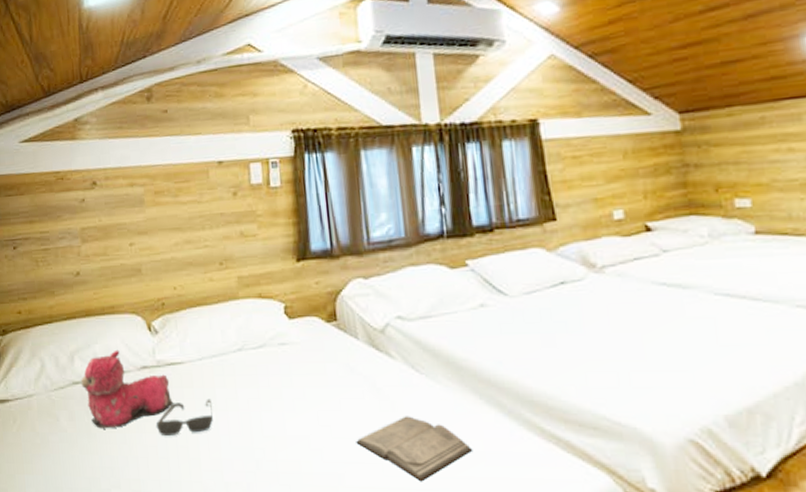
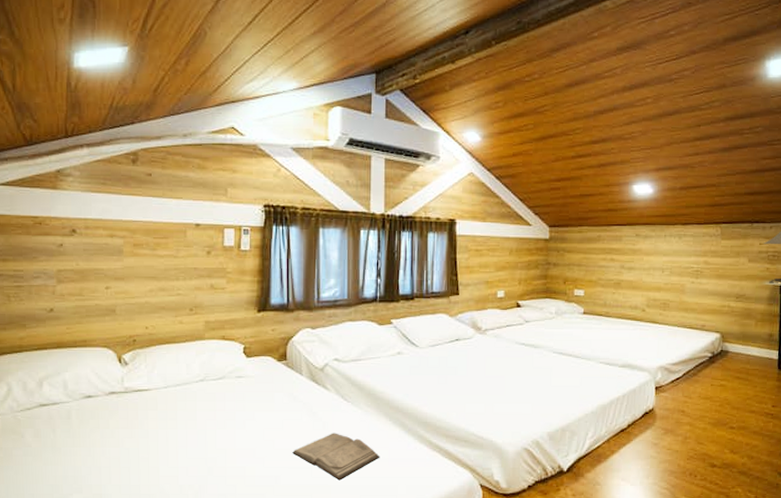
stuffed animal: present [81,349,173,429] -> none [48,377,137,444]
glasses: present [155,398,213,436] -> none [120,419,174,449]

